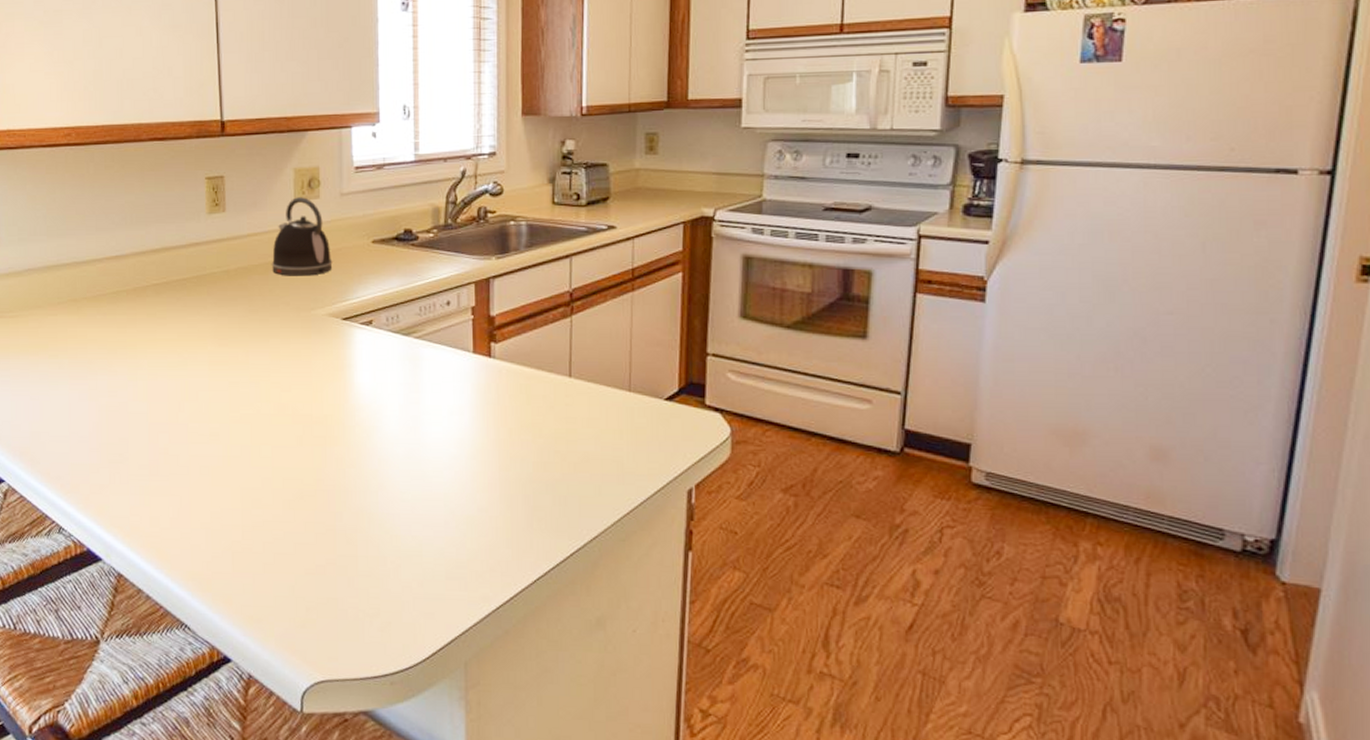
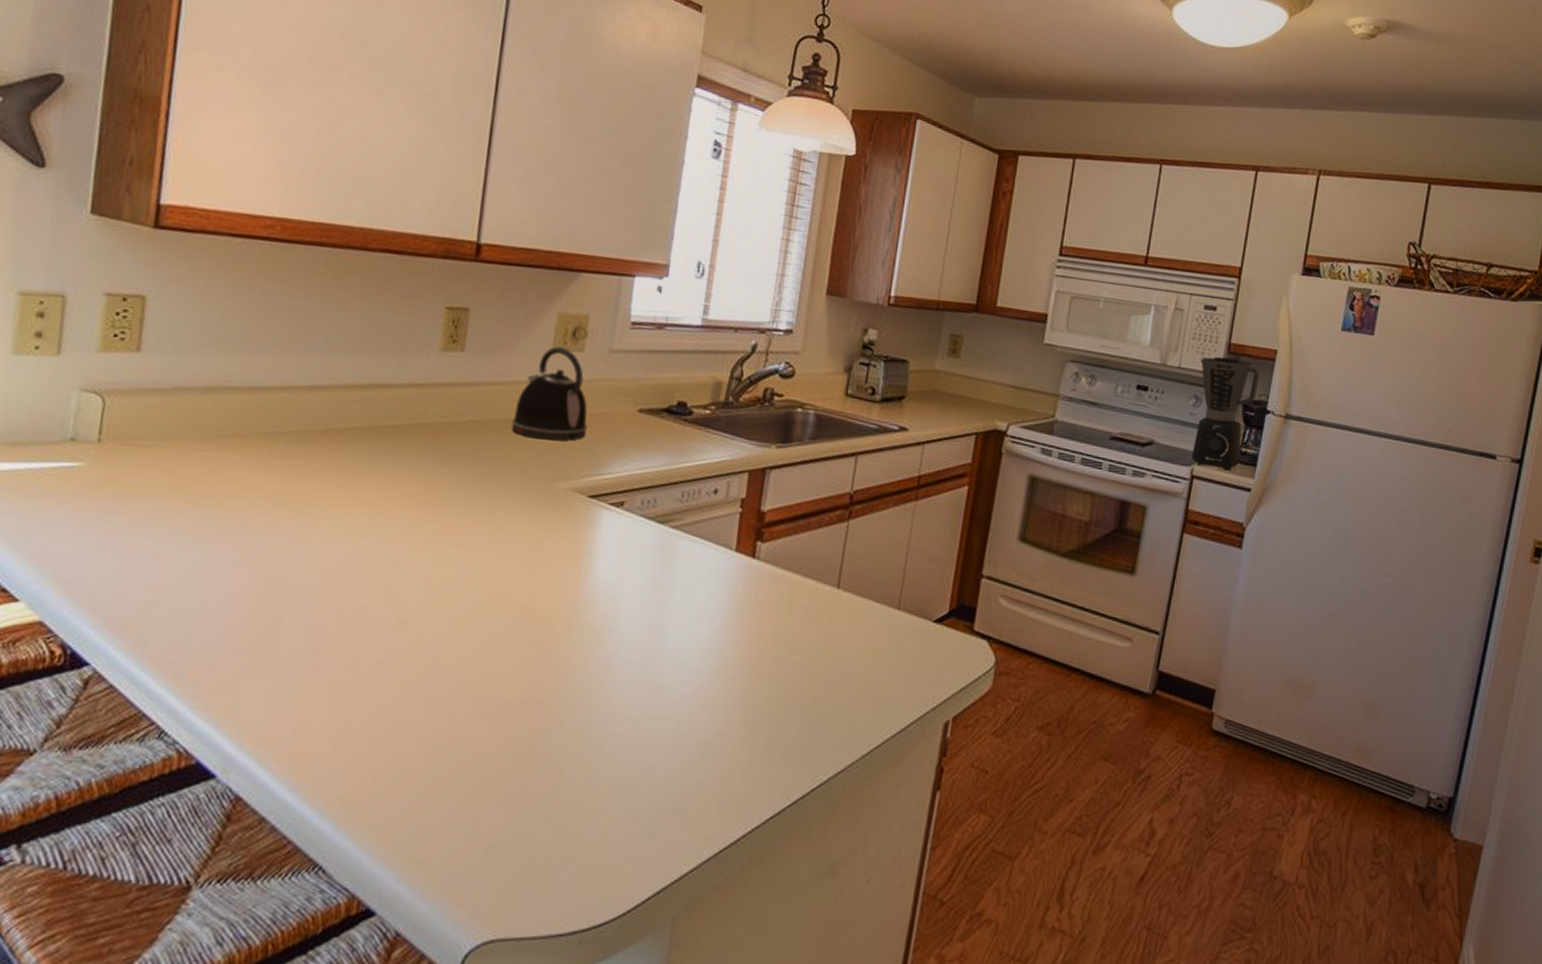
blender: none [915,111,986,226] -> present [1191,356,1260,471]

